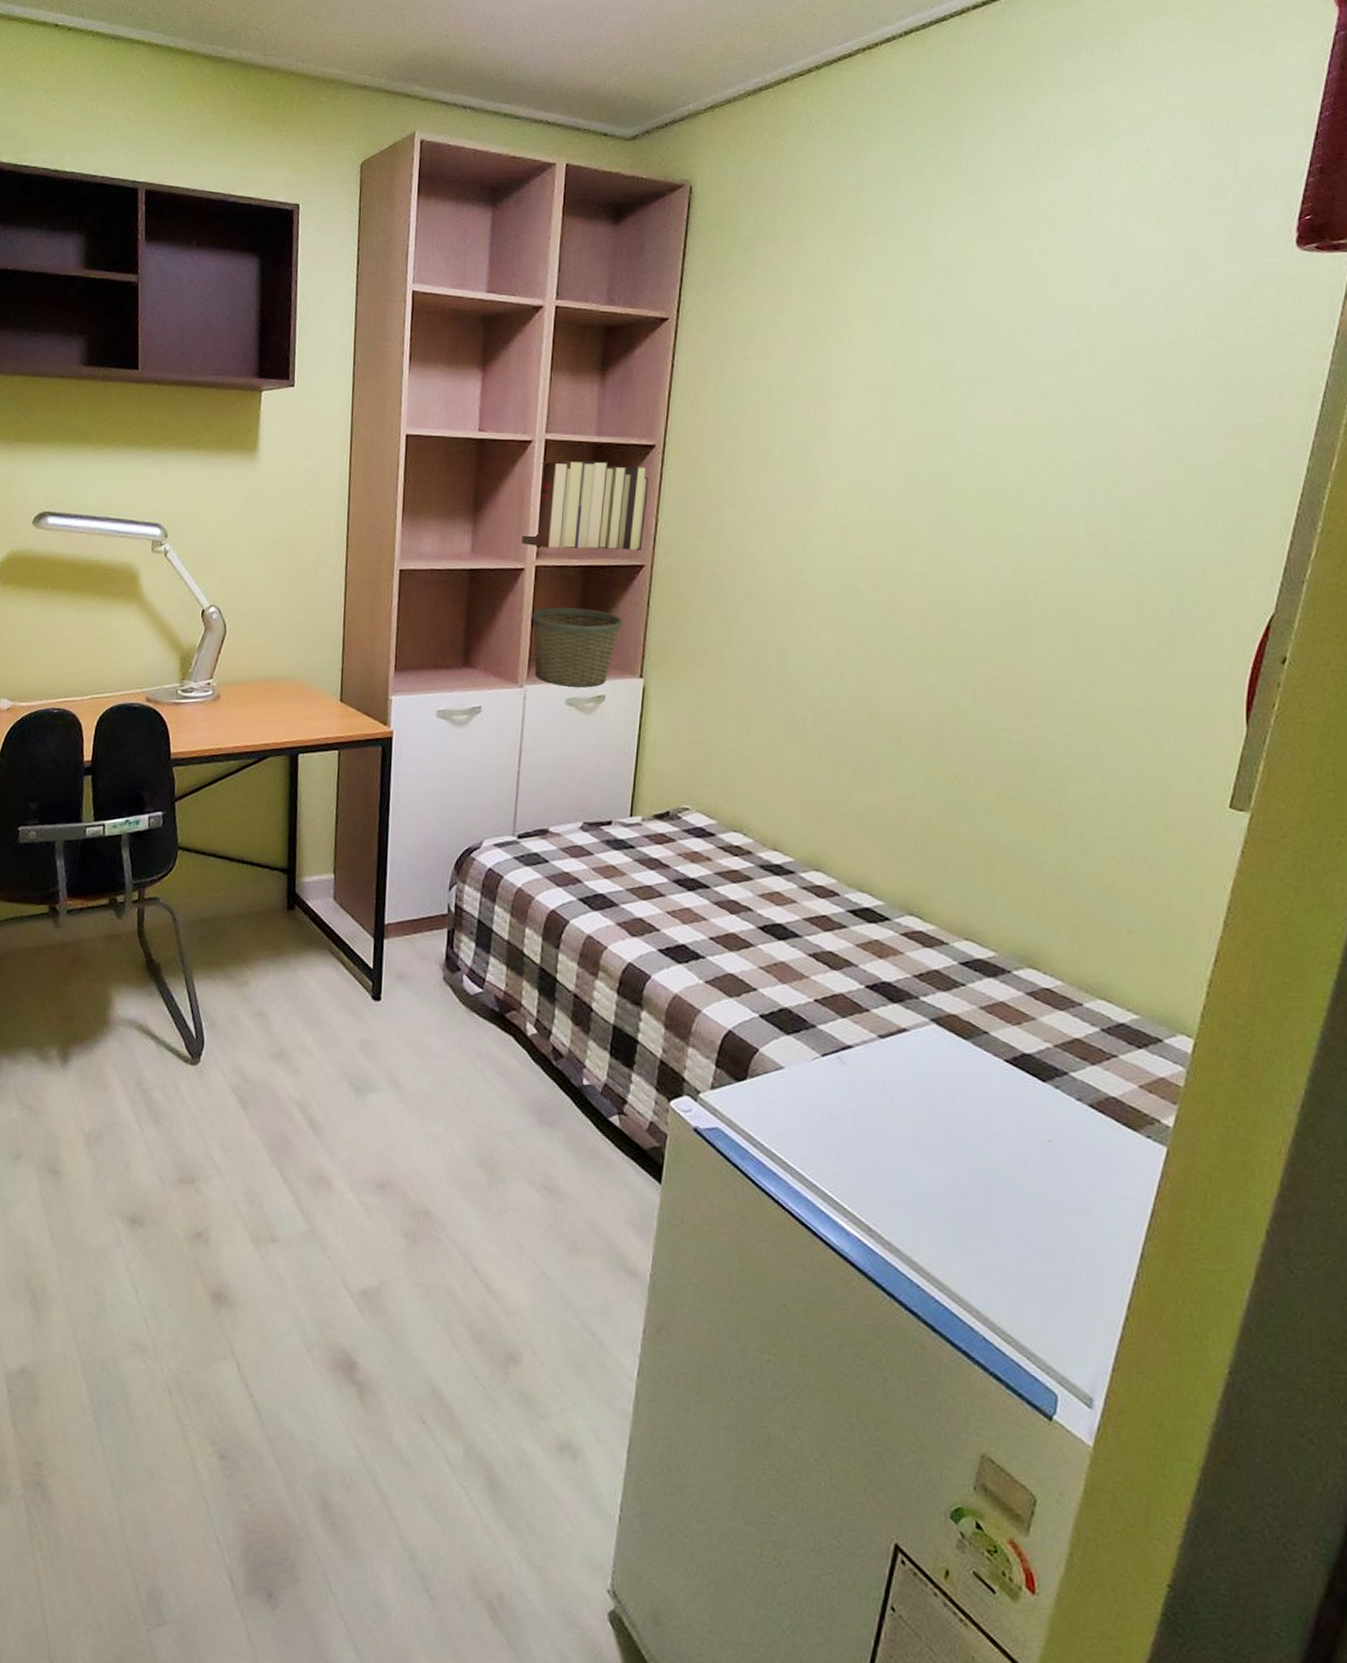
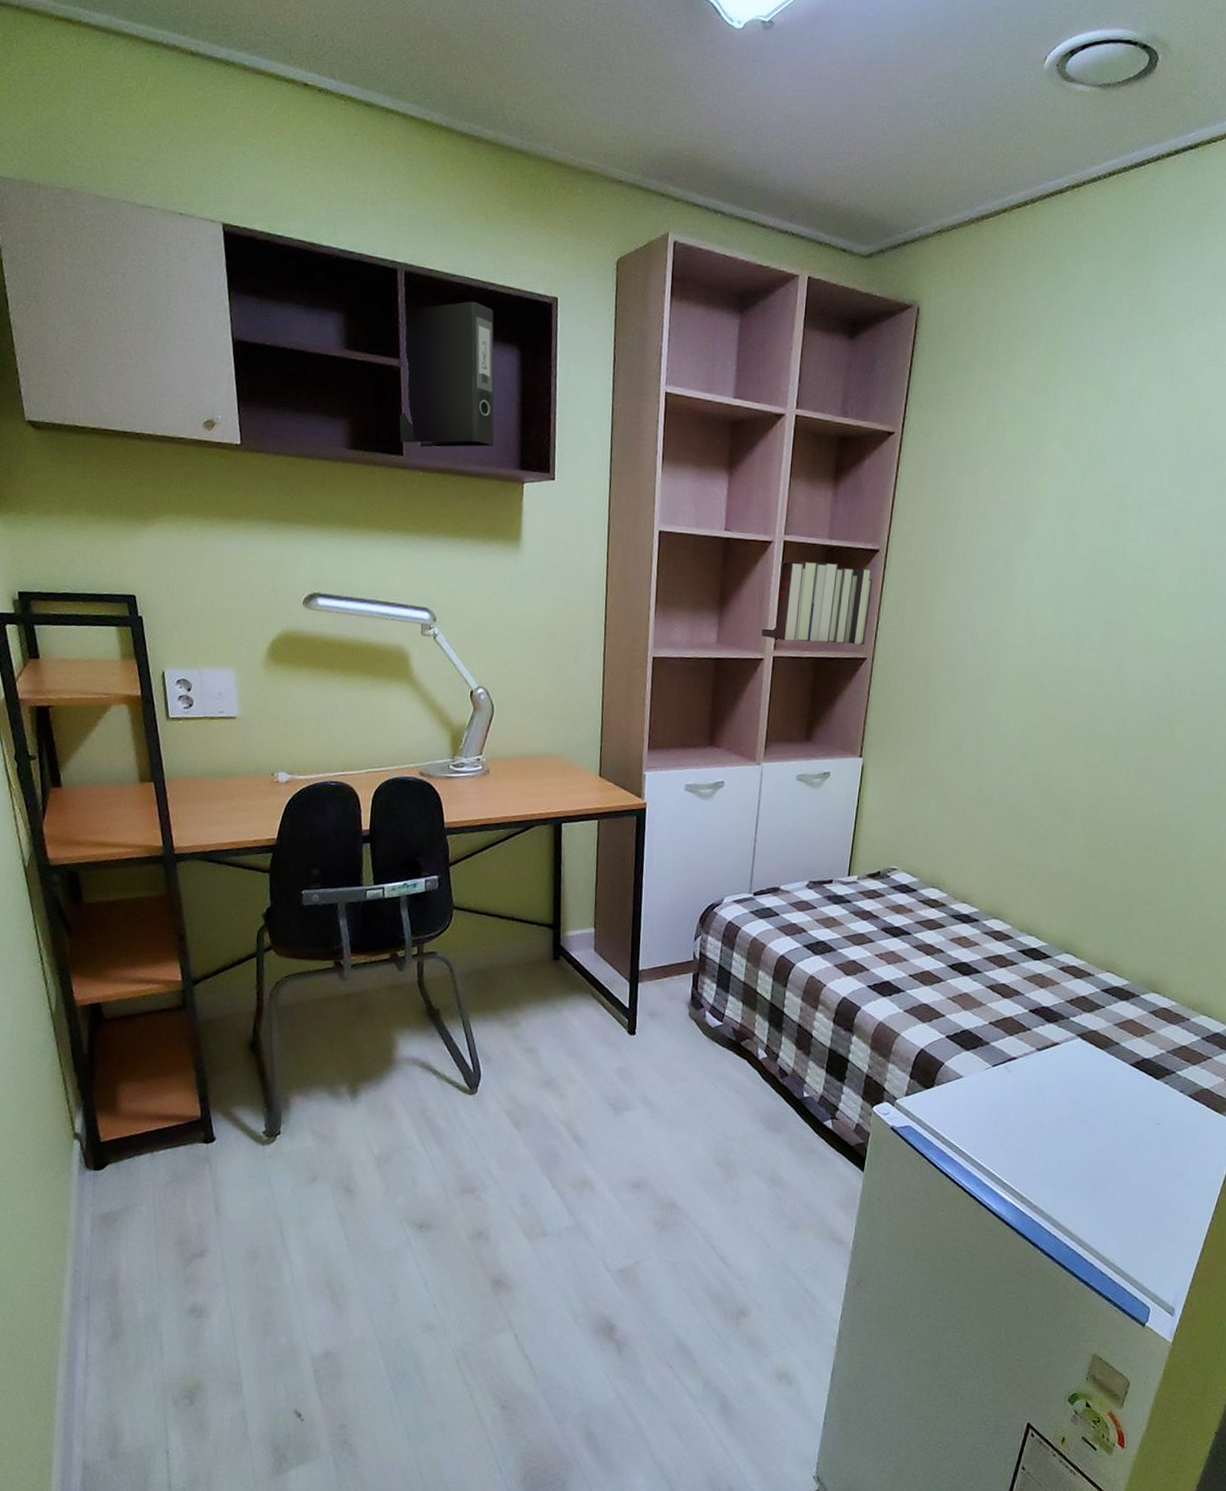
binder: none [135,213,234,361] -> present [399,301,494,448]
basket: present [530,607,623,688] -> none [768,694,847,765]

